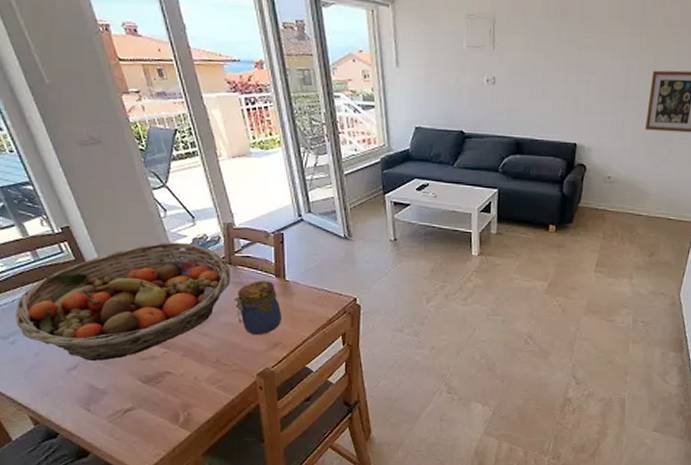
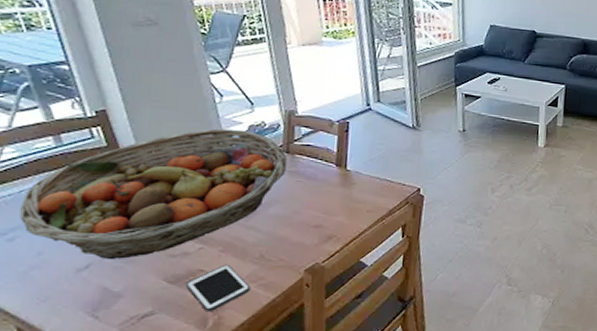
cell phone: none [157,367,212,408] -> present [186,264,251,311]
jar: present [233,280,283,336] -> none [287,170,340,228]

